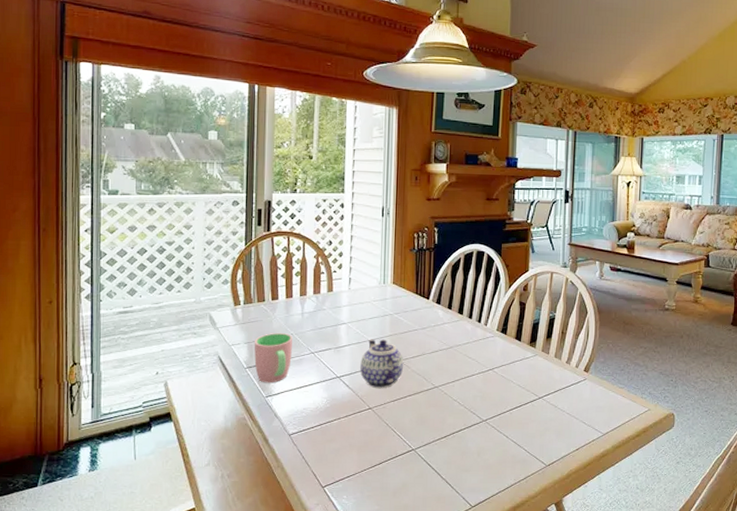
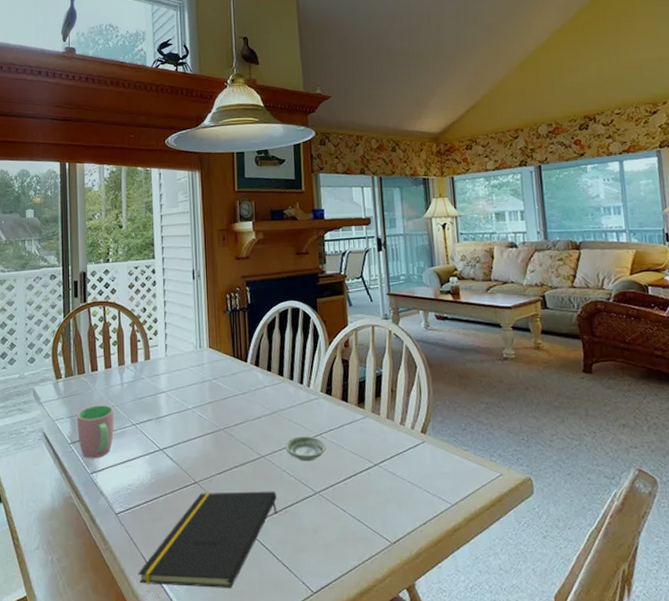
notepad: none [308,417,446,502] -> present [138,491,278,588]
teapot: present [360,339,404,389] -> none [182,407,227,461]
saucer: none [458,370,496,393] -> present [285,436,326,462]

